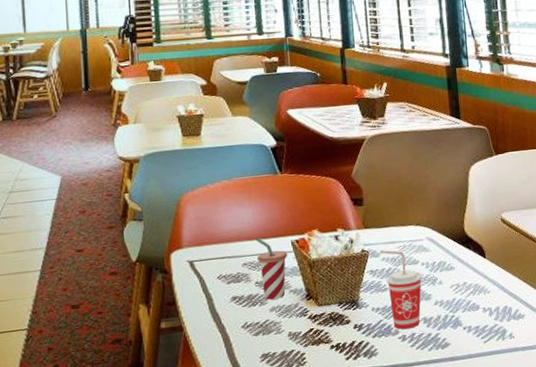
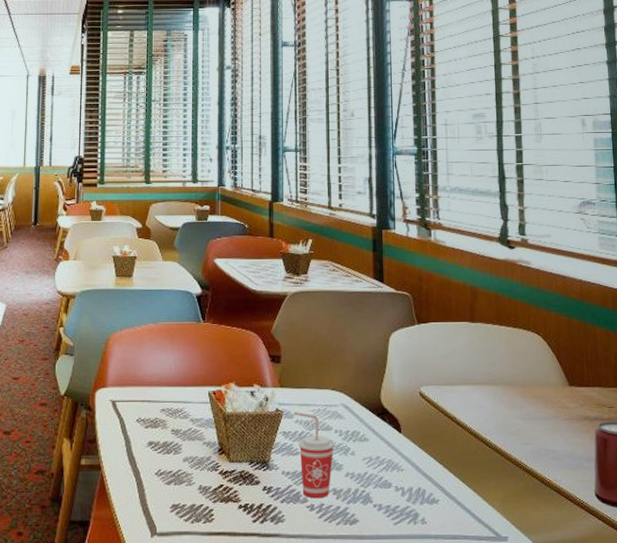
beverage cup: present [256,238,288,300] -> none [174,385,205,449]

